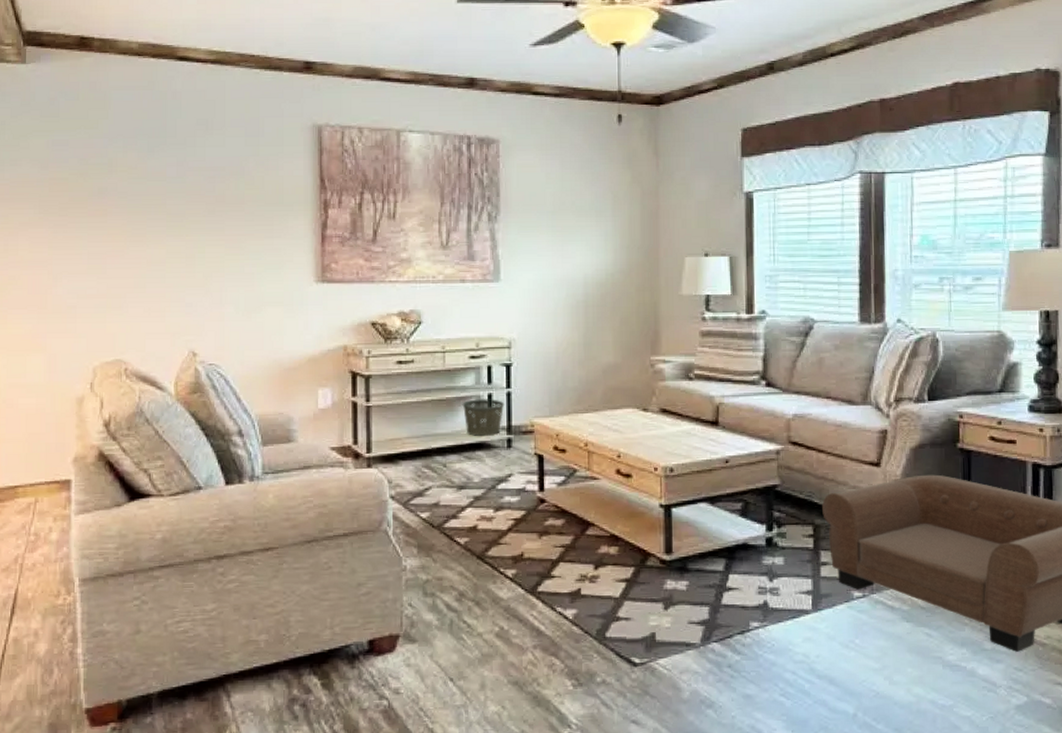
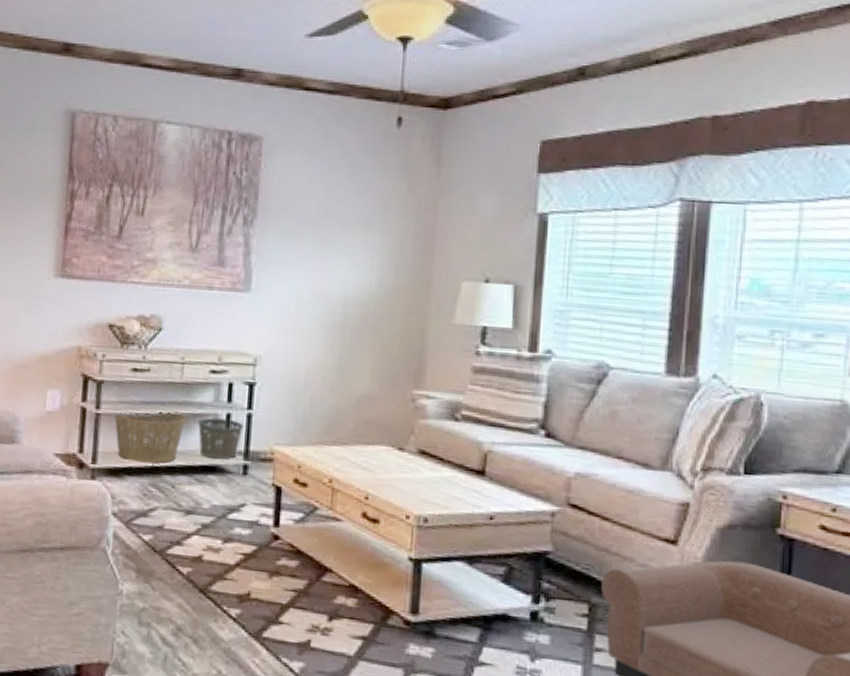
basket: none [385,397,451,447] -> present [114,412,186,464]

